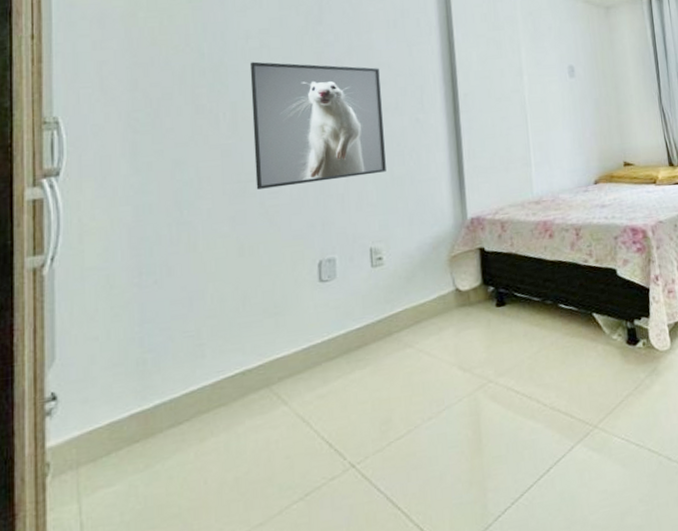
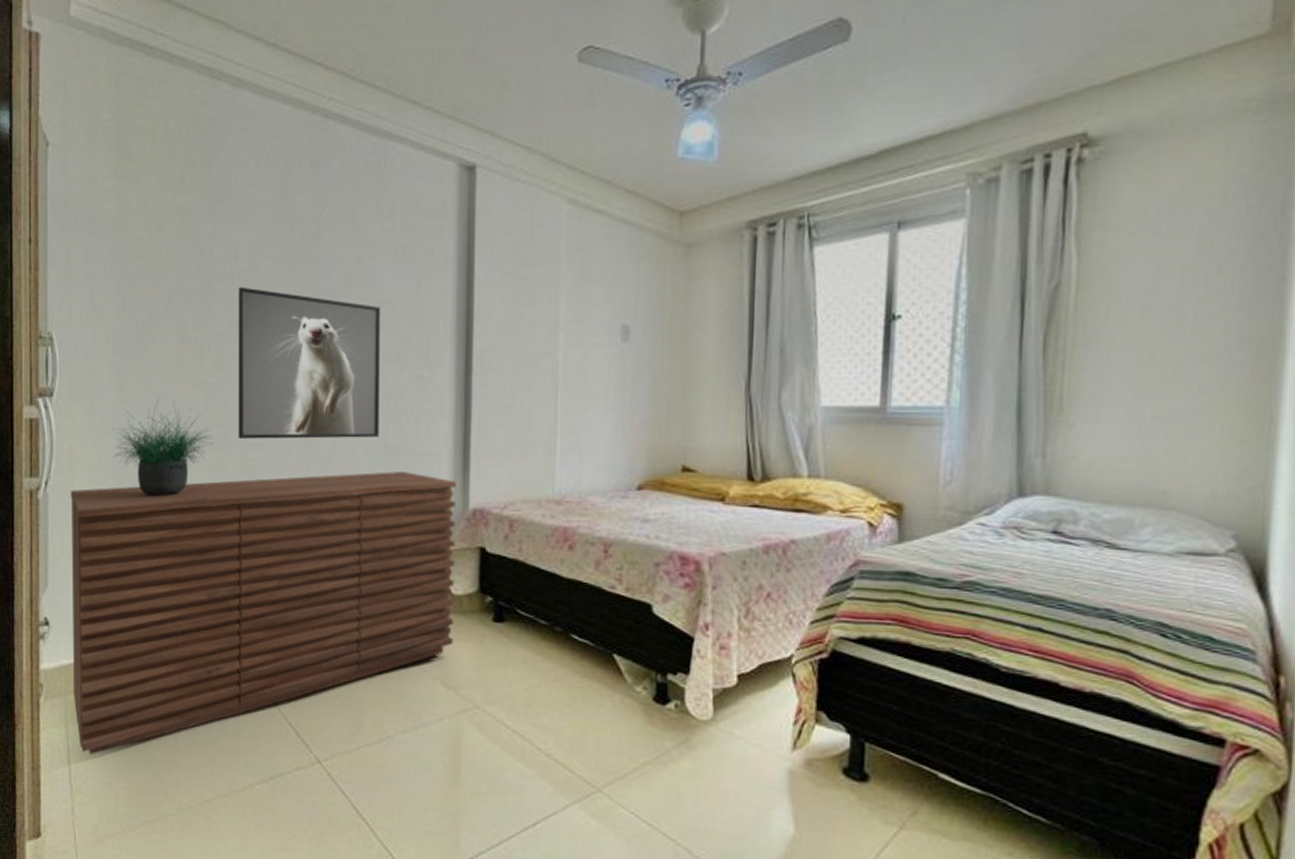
sideboard: none [80,196,465,524] -> present [70,471,457,755]
potted plant: none [128,165,233,254] -> present [114,401,214,497]

